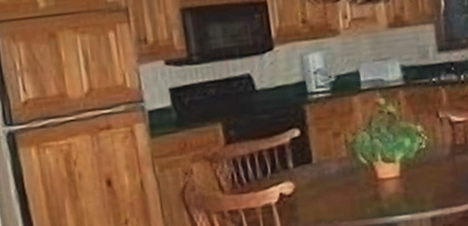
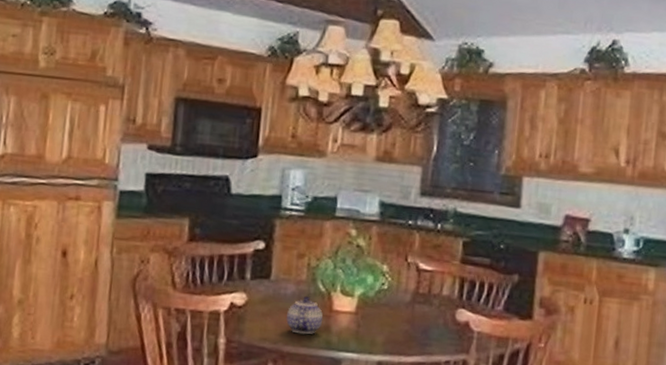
teapot: none [335,171,371,208] -> present [286,296,323,335]

